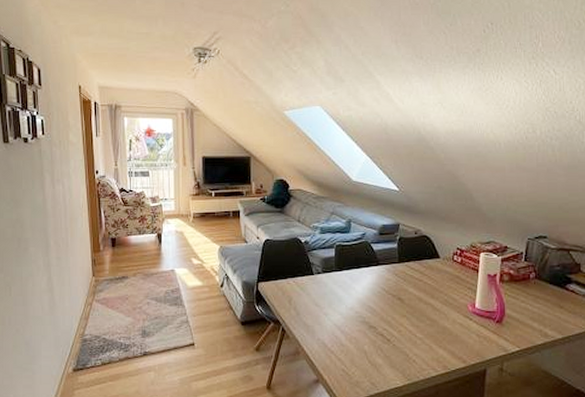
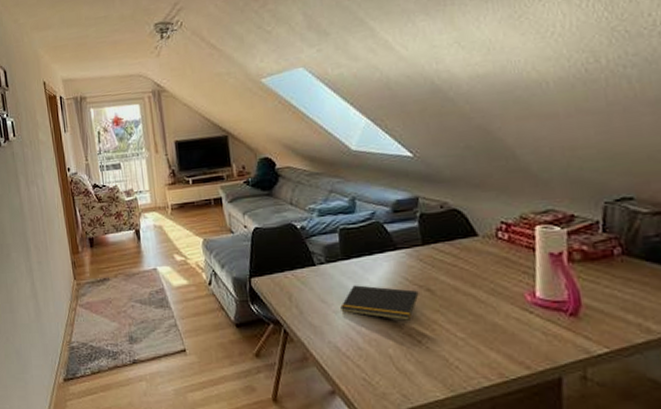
notepad: none [330,293,392,323] -> present [340,285,419,321]

